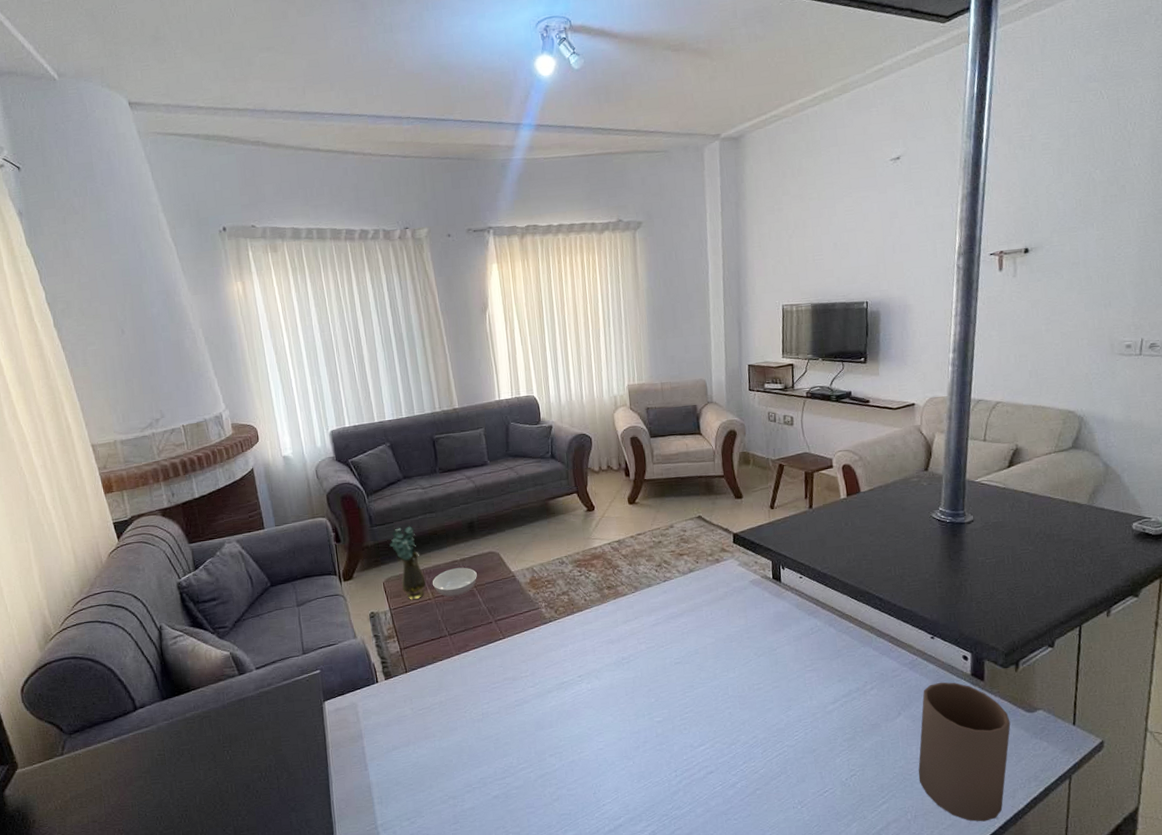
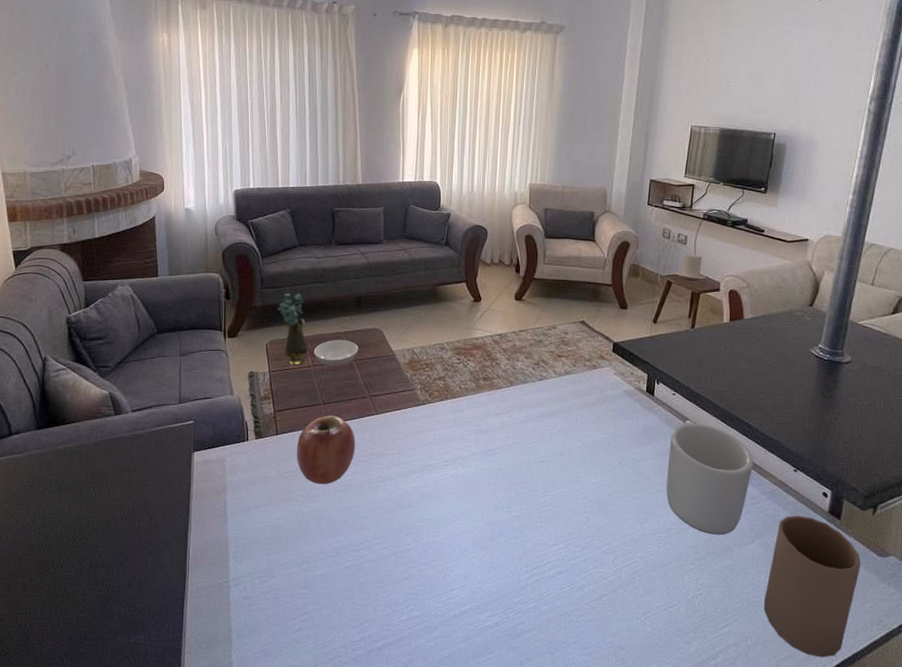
fruit: none [427,645,488,717] -> present [296,415,356,484]
candle: none [786,434,818,461] -> present [675,254,706,281]
mug: none [803,601,890,714] -> present [666,419,754,535]

